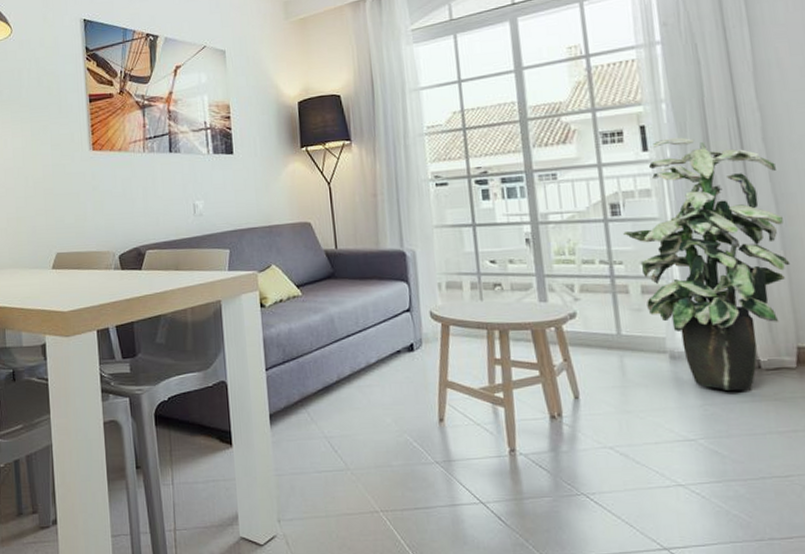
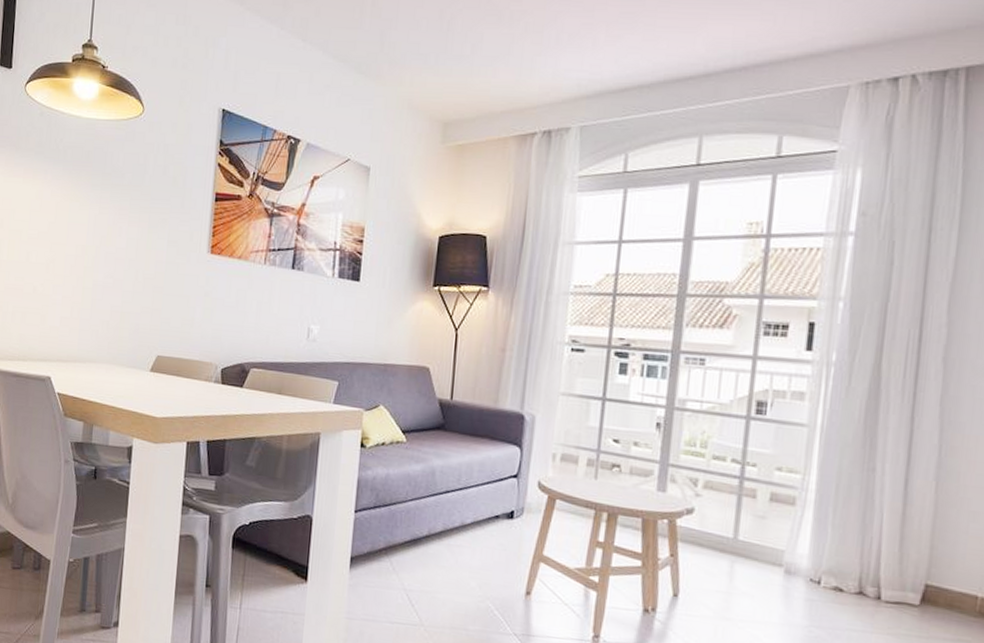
indoor plant: present [623,137,791,391] -> none [764,340,950,620]

